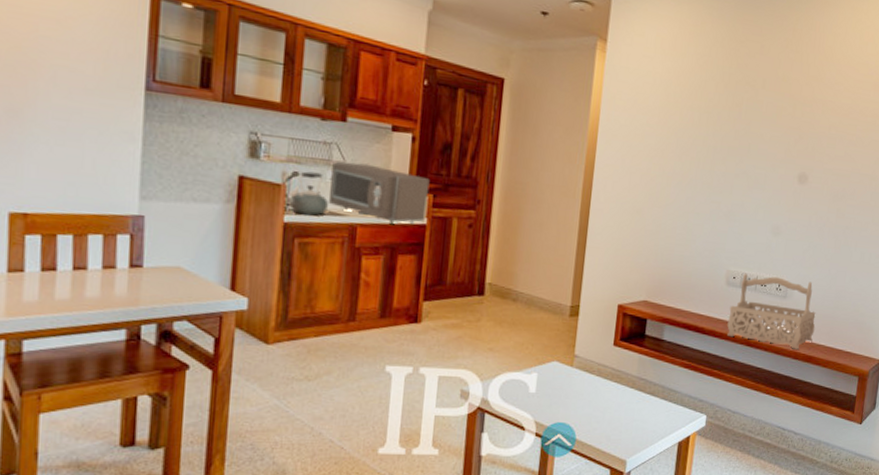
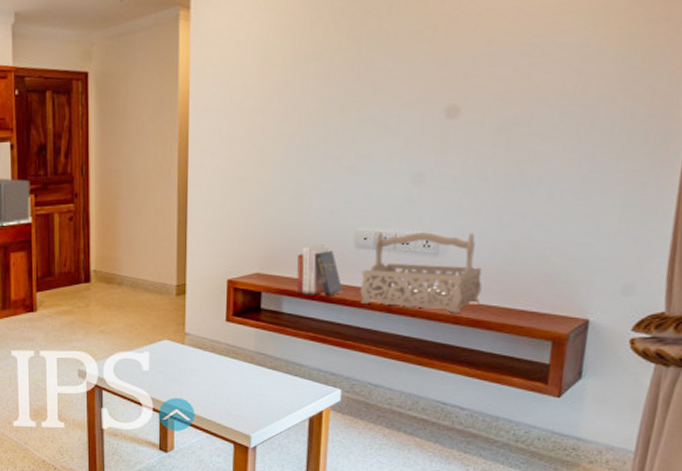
books: none [676,279,714,328] -> present [296,245,343,296]

